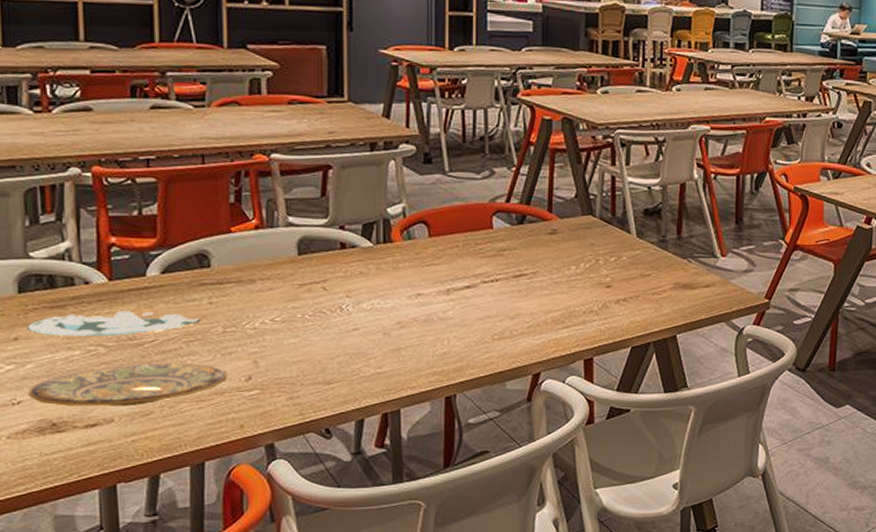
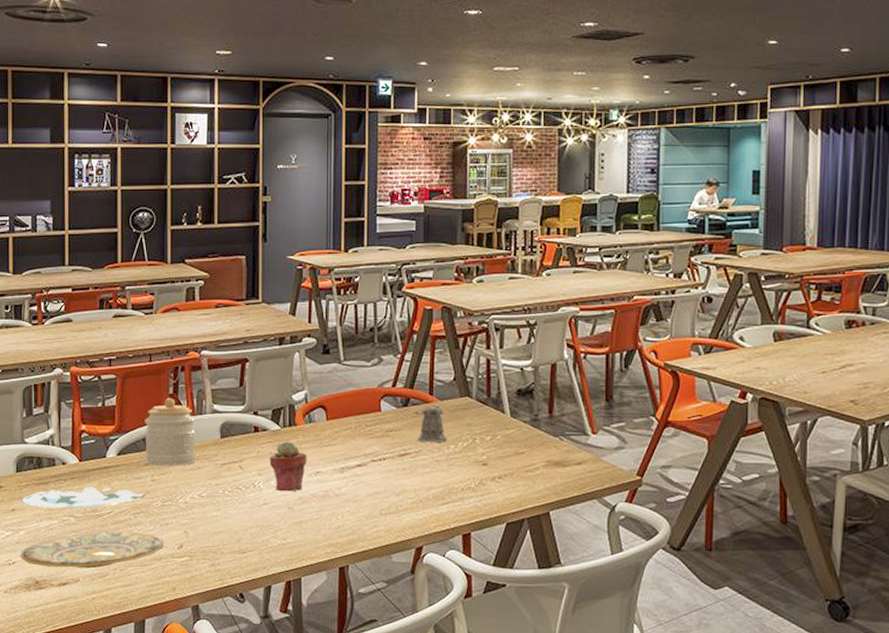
jar: none [197,208,267,287] -> present [145,398,196,466]
potted succulent: none [359,259,406,316] -> present [269,440,307,492]
pepper shaker: none [531,223,567,263] -> present [415,405,447,442]

